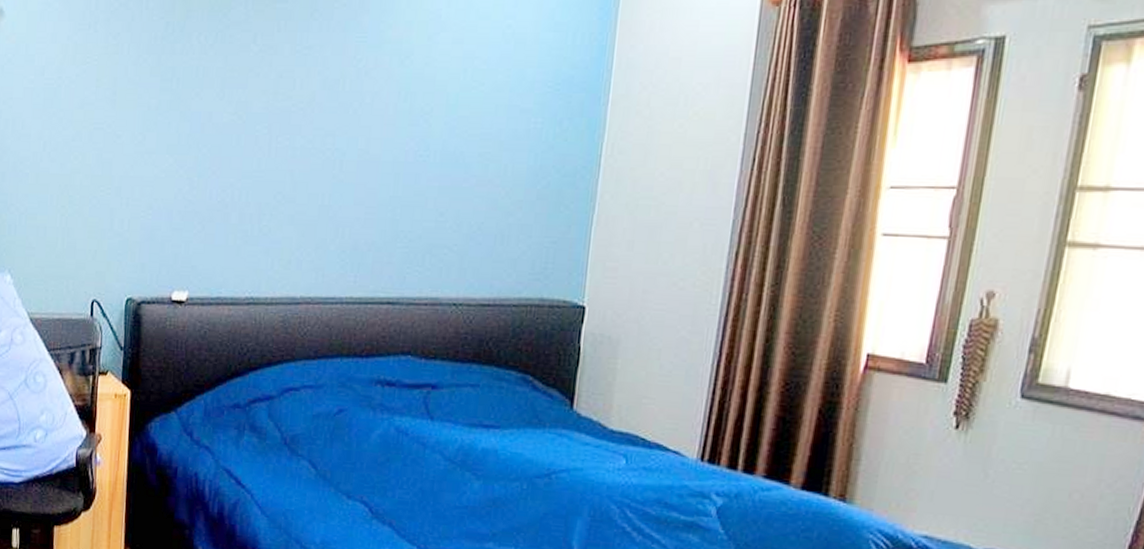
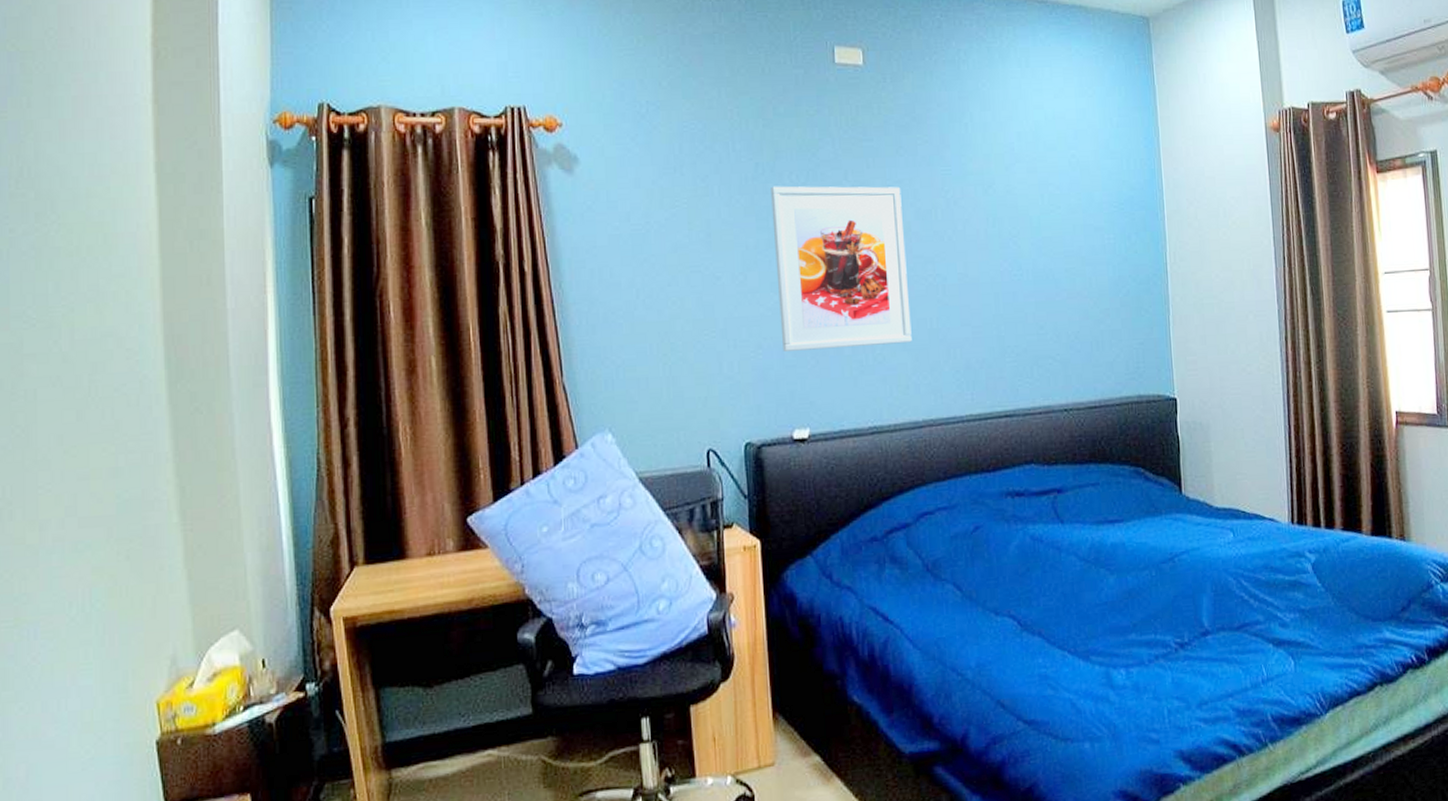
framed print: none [172,47,310,218] -> present [771,186,912,351]

